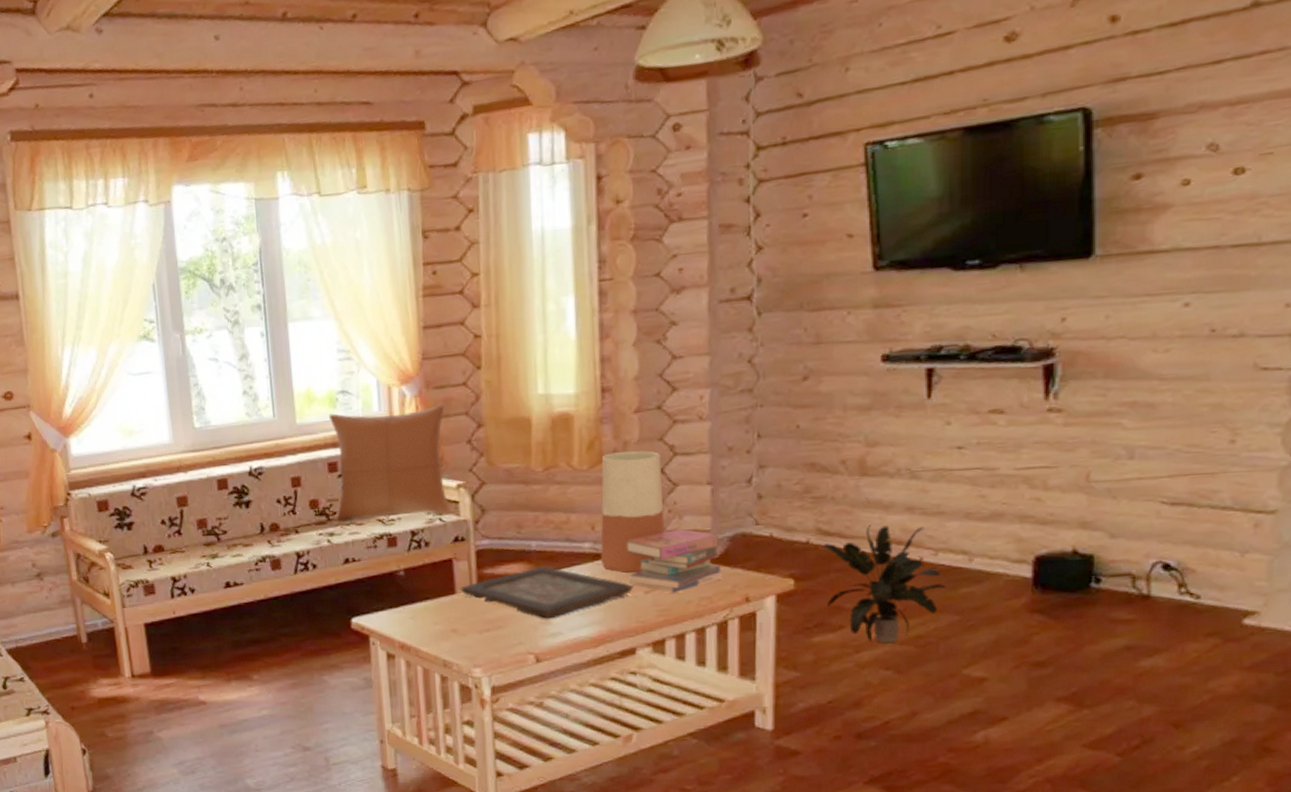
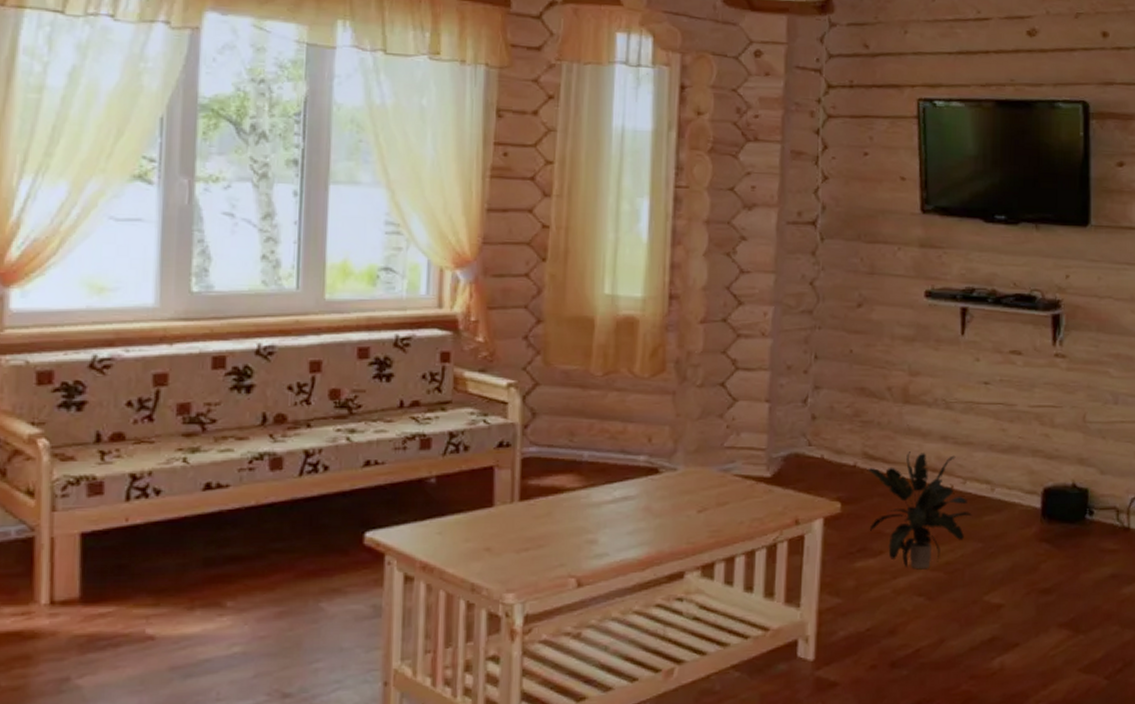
pillow: present [328,405,451,522] -> none [362,292,502,417]
decorative tray: present [460,566,634,619] -> none [499,479,687,538]
vase: present [600,450,665,573] -> none [655,362,723,489]
books: present [625,528,723,594] -> none [682,445,776,514]

